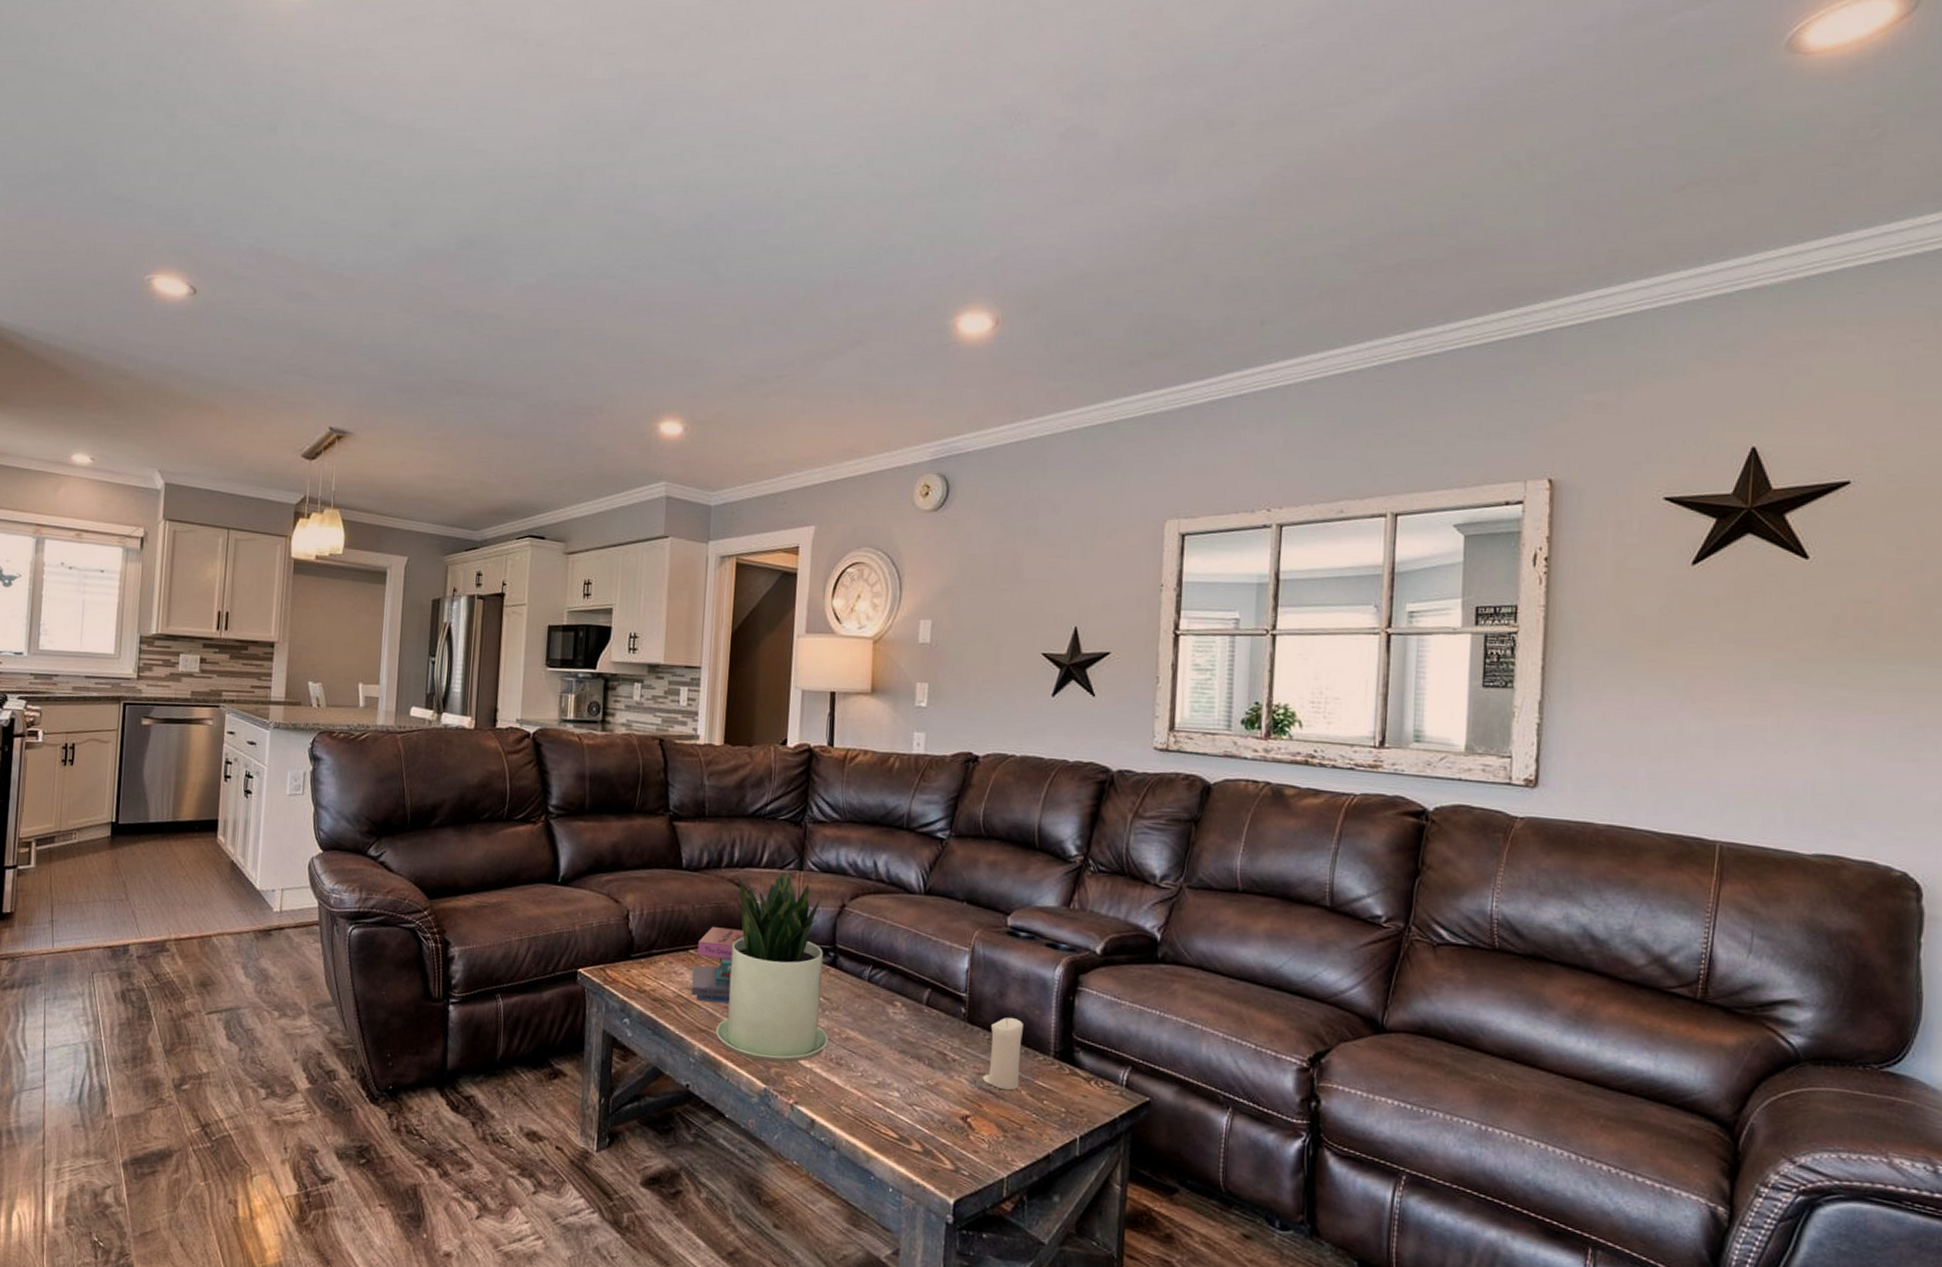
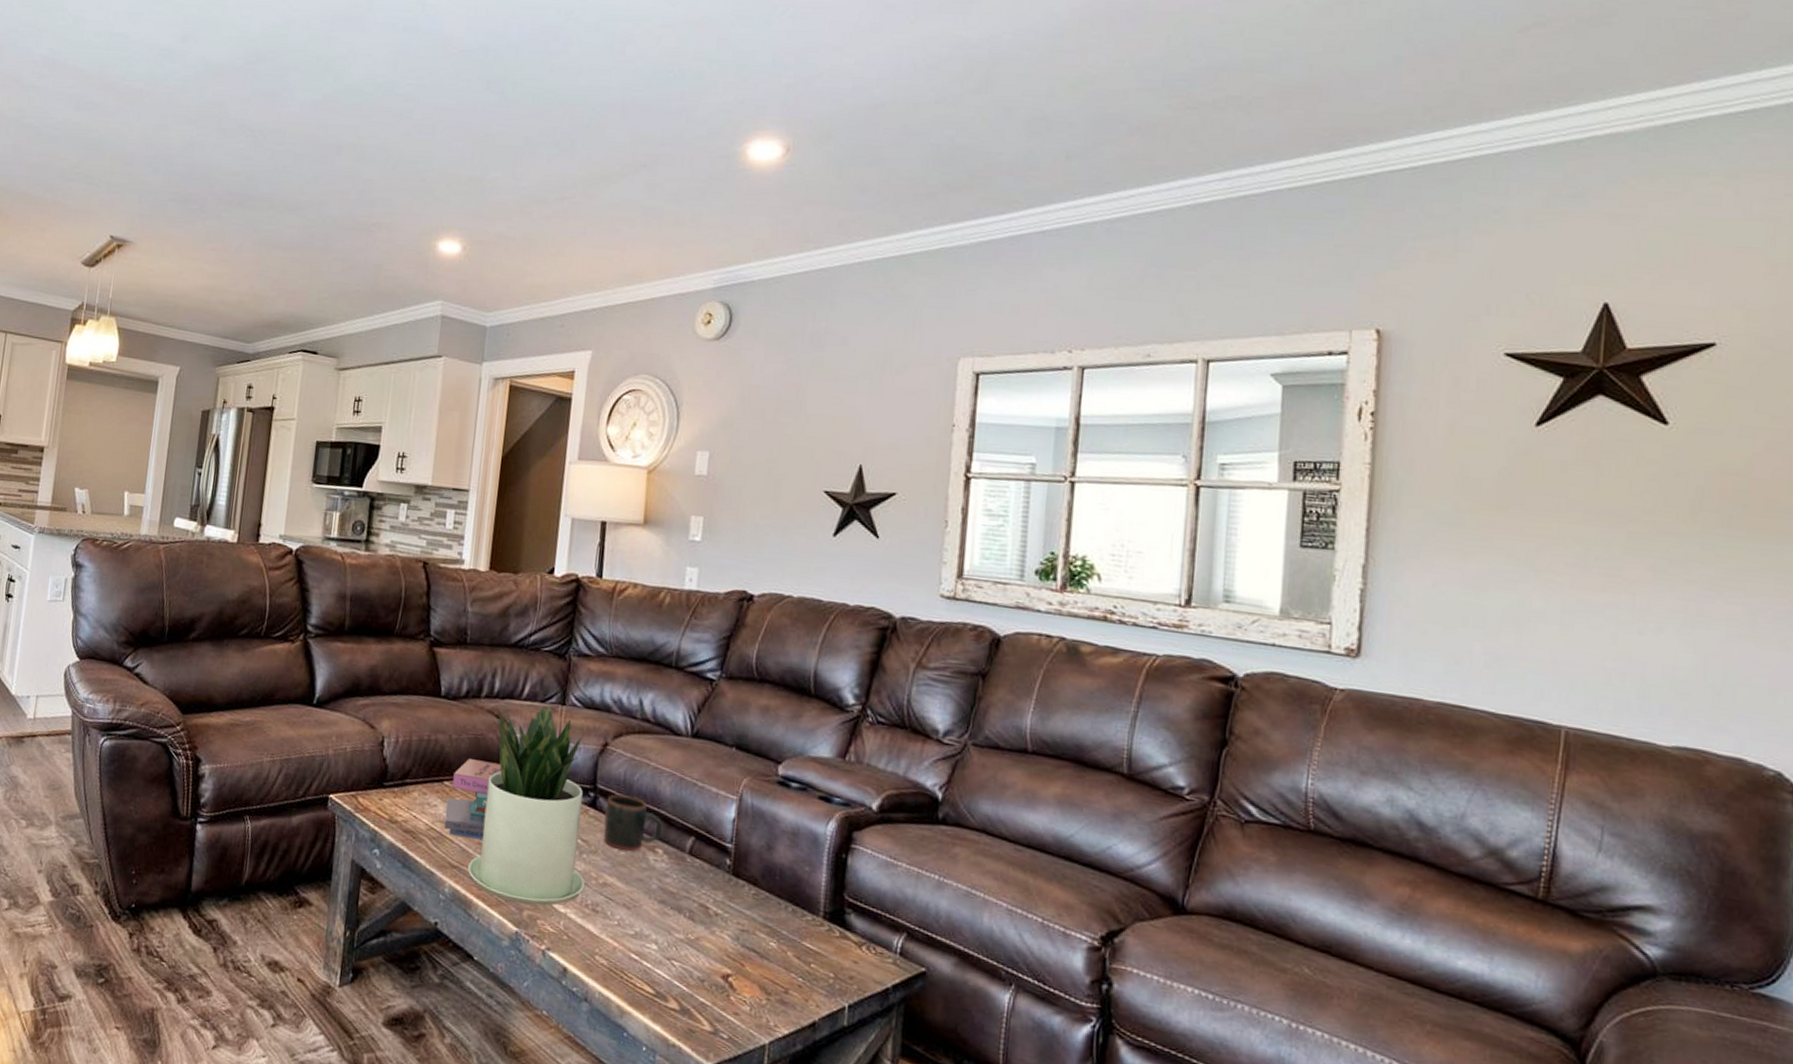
mug: none [844,953,900,1006] -> present [603,794,663,851]
candle: present [982,1017,1023,1091] -> none [746,872,792,951]

